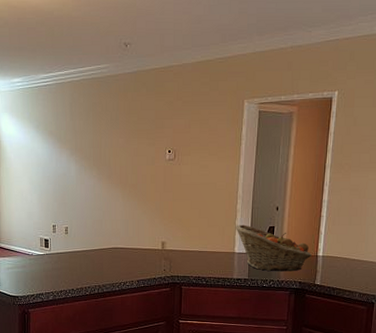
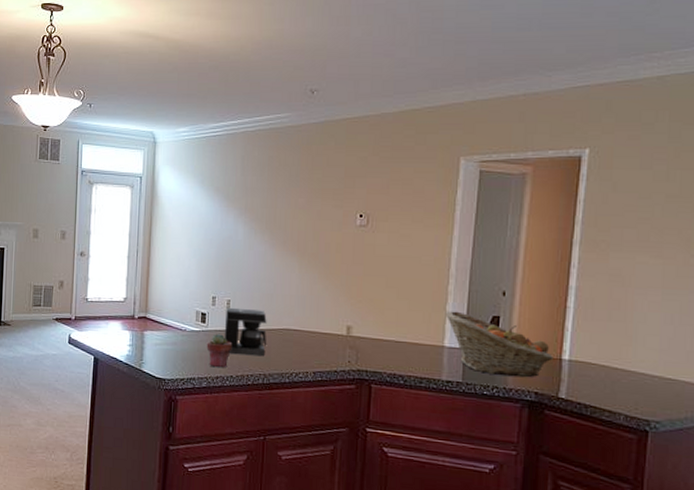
potted succulent: none [51,256,72,284] -> present [206,334,233,368]
coffee maker: none [64,233,100,272] -> present [224,307,267,357]

